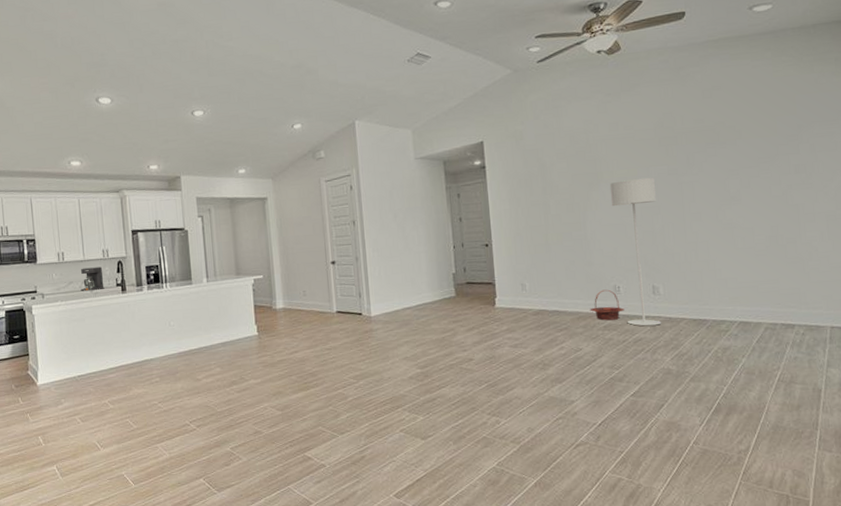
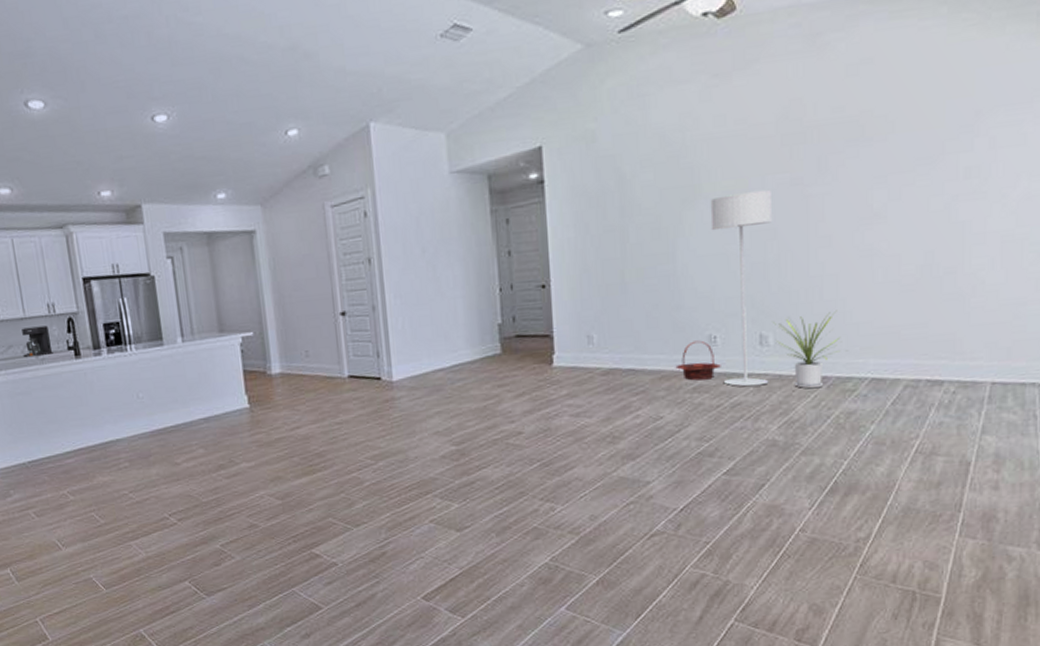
house plant: none [662,268,720,329] -> present [773,310,848,389]

